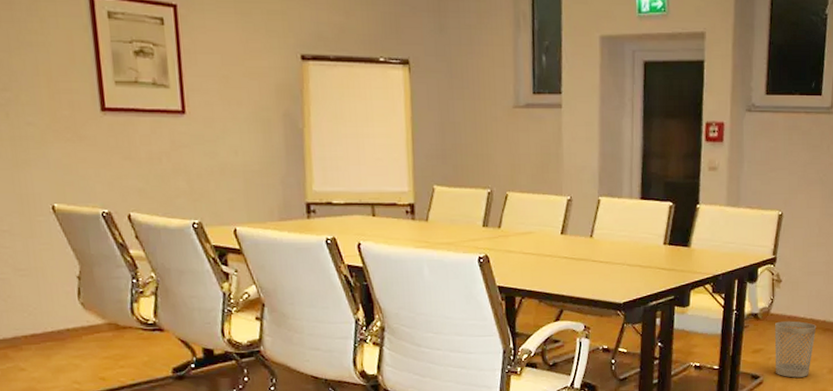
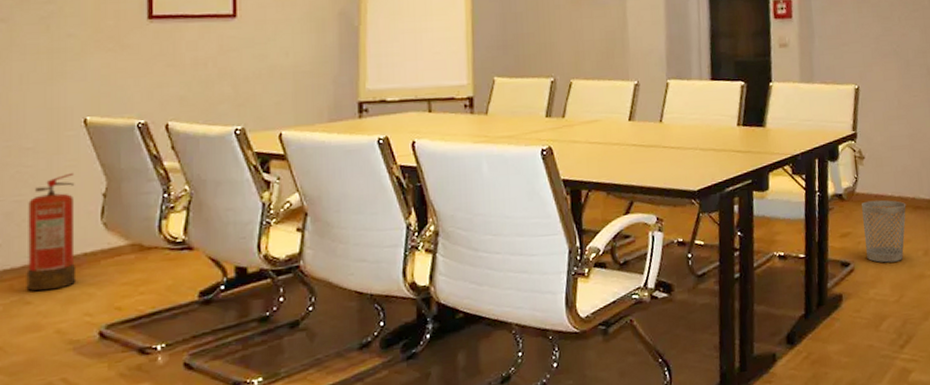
fire extinguisher: none [11,255,63,360] -> present [26,172,77,292]

